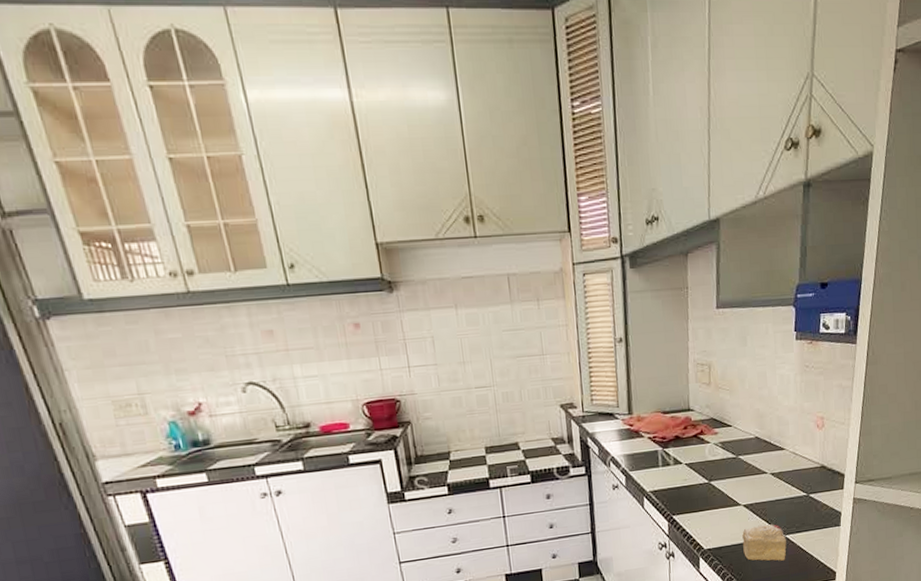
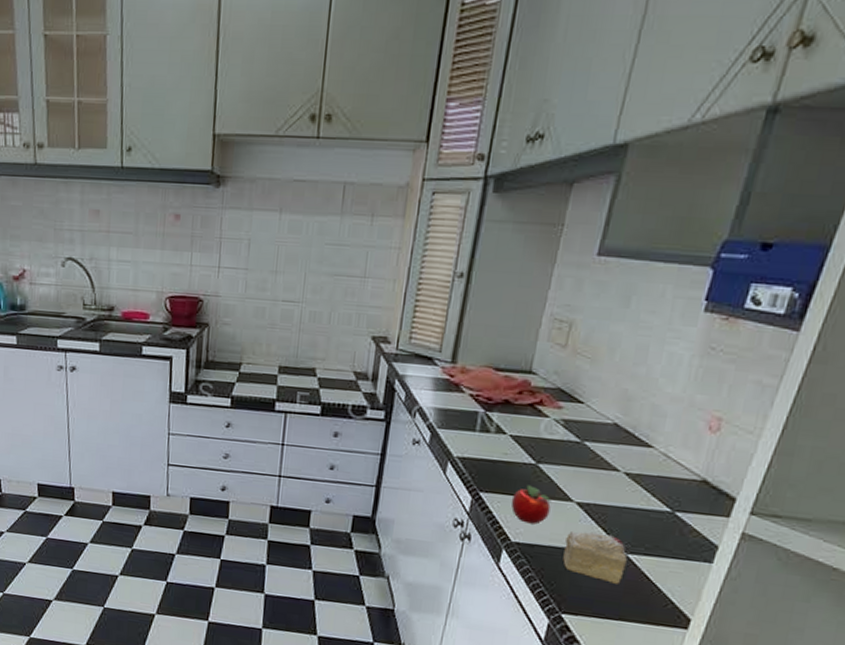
apple: none [697,500,727,532] -> present [510,485,552,524]

